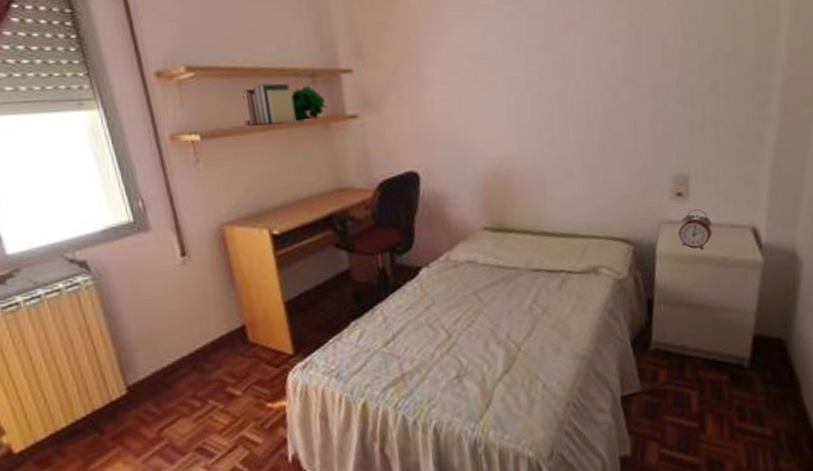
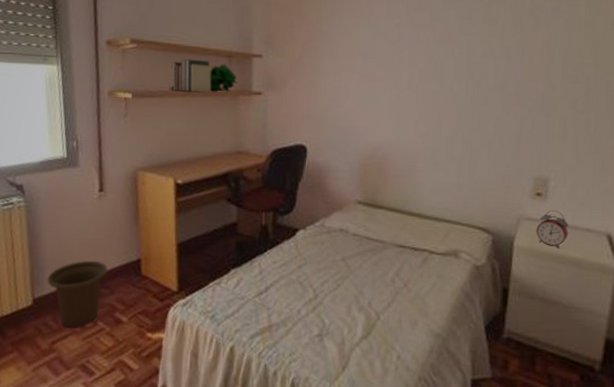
basket: none [139,334,209,412] -> present [47,260,108,328]

